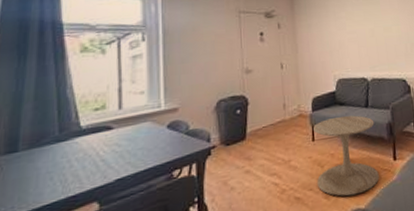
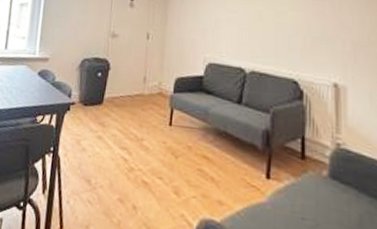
side table: present [313,115,379,197] -> none [167,105,247,204]

